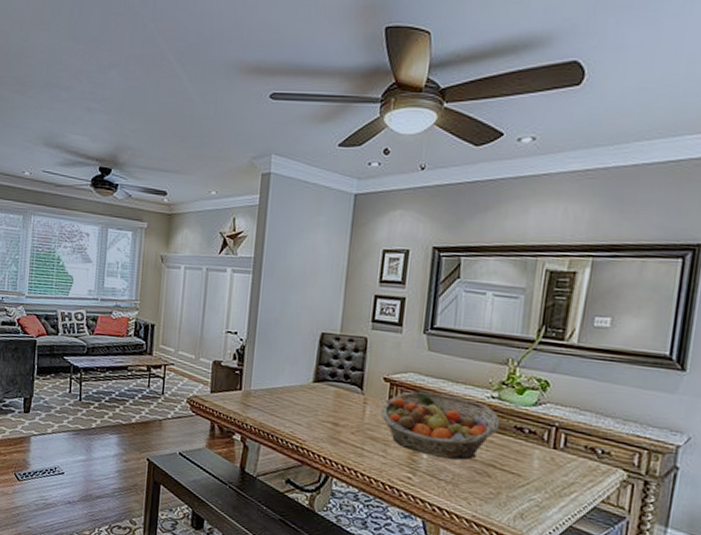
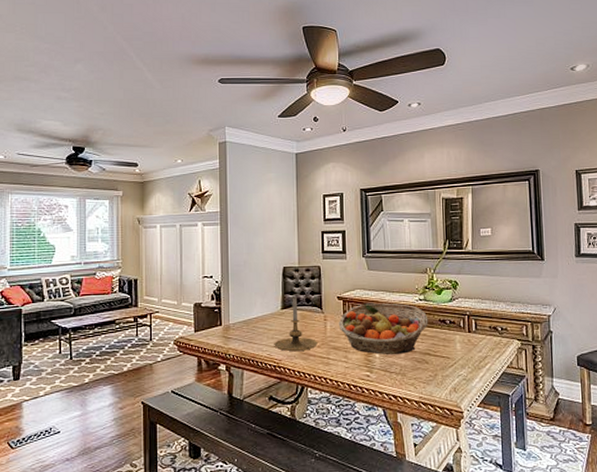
candle holder: none [299,369,352,435] -> present [274,296,318,352]

